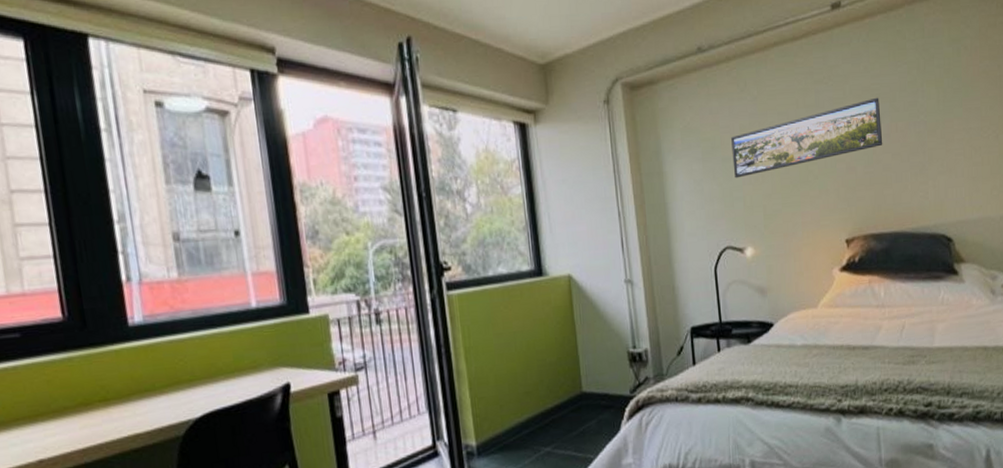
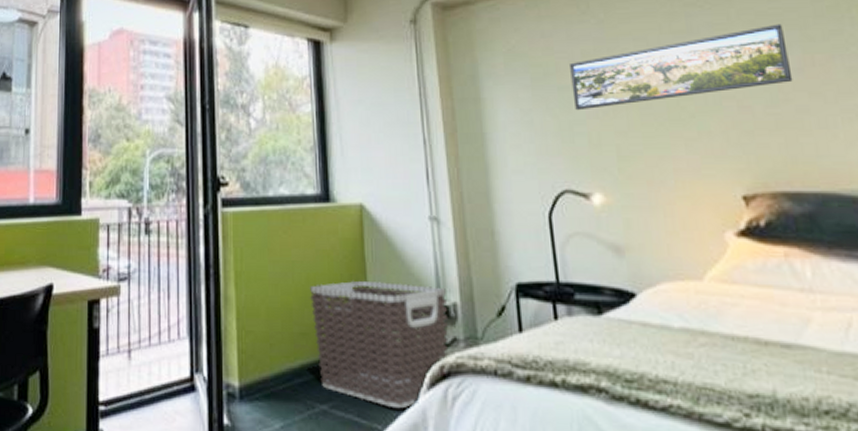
clothes hamper: none [530,338,642,440] -> present [310,280,448,409]

